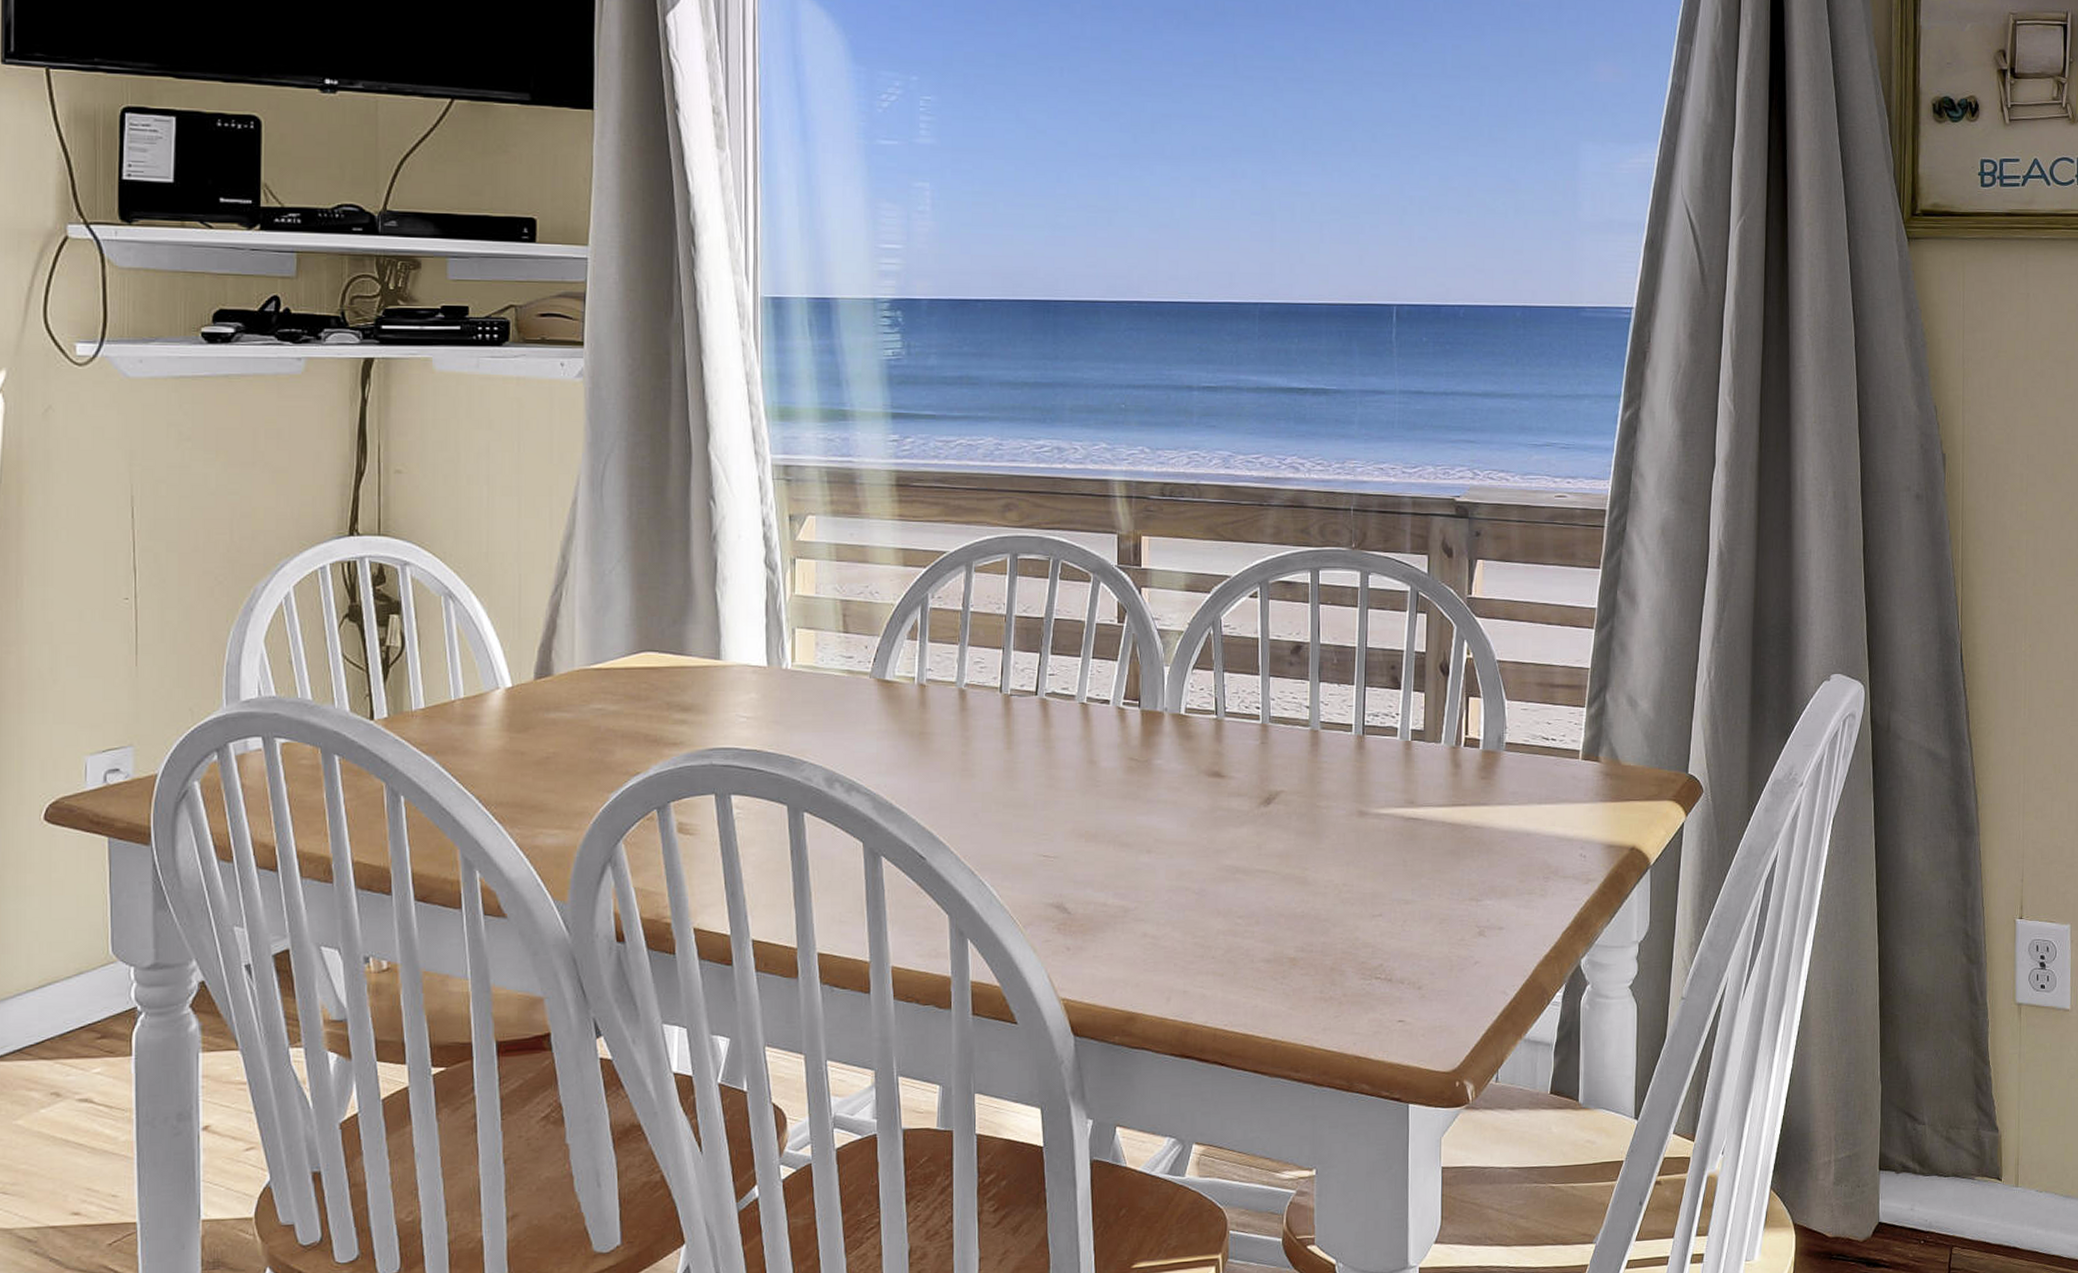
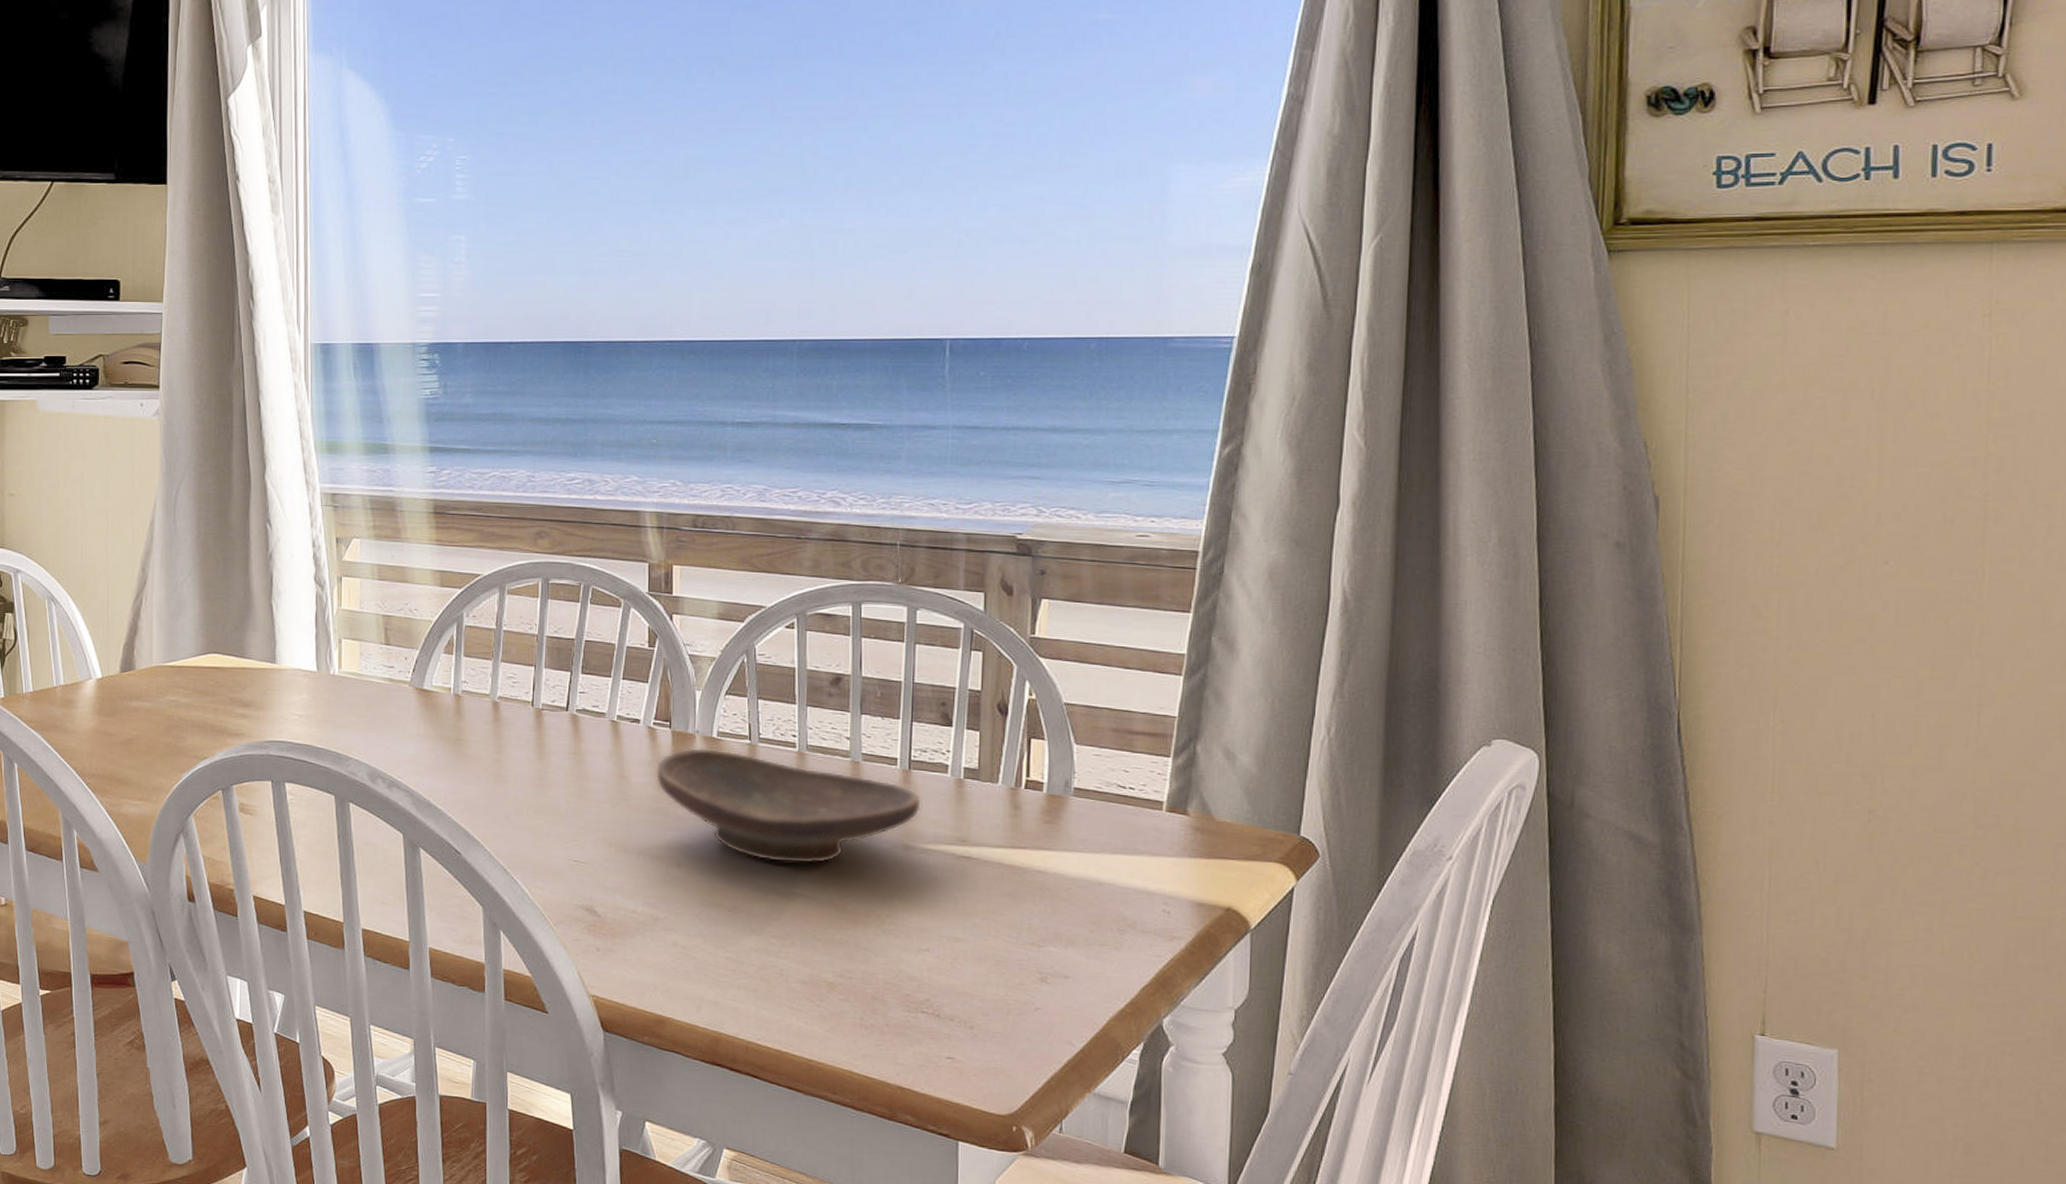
decorative bowl: none [1125,725,1375,840] -> present [655,747,922,864]

